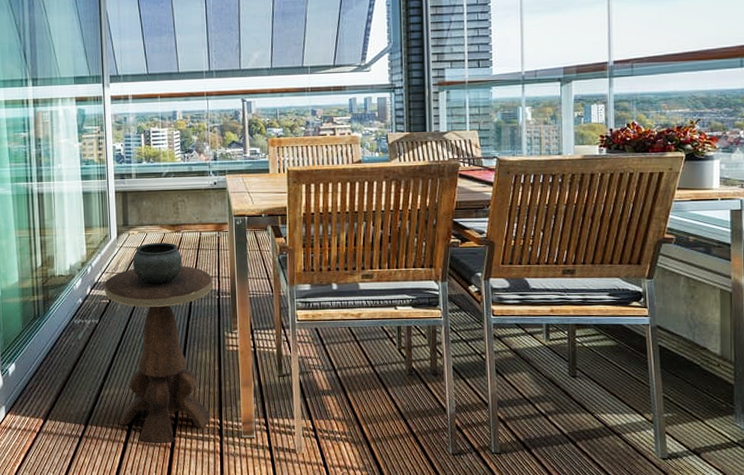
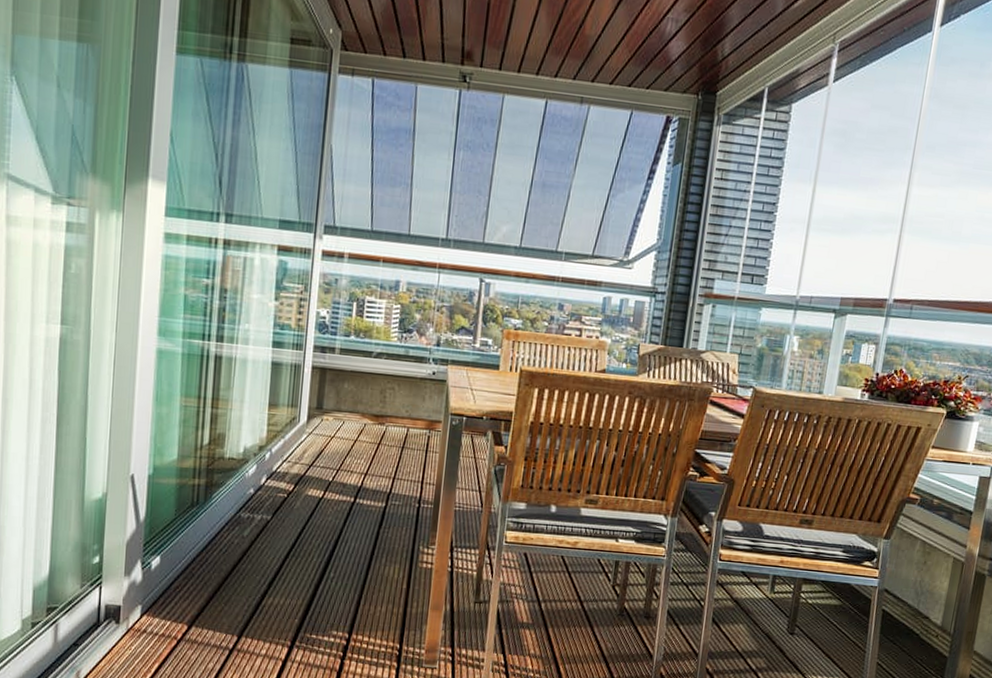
side table: present [104,242,213,444] -> none [281,433,415,666]

